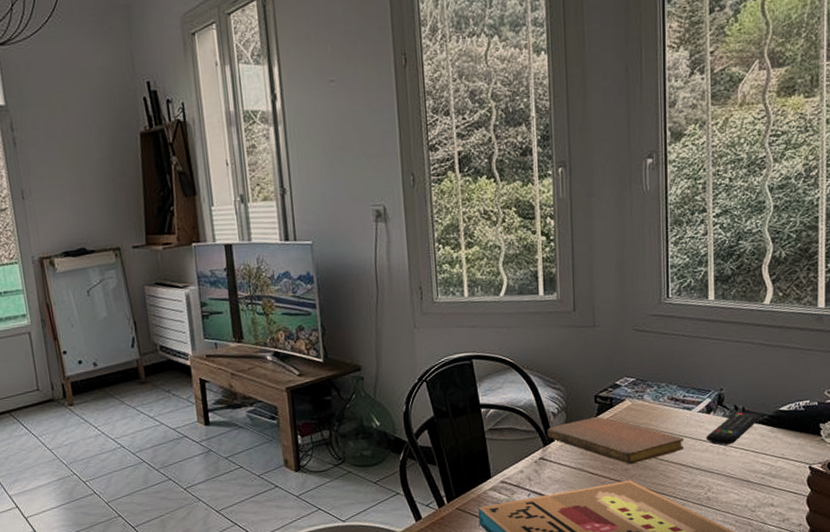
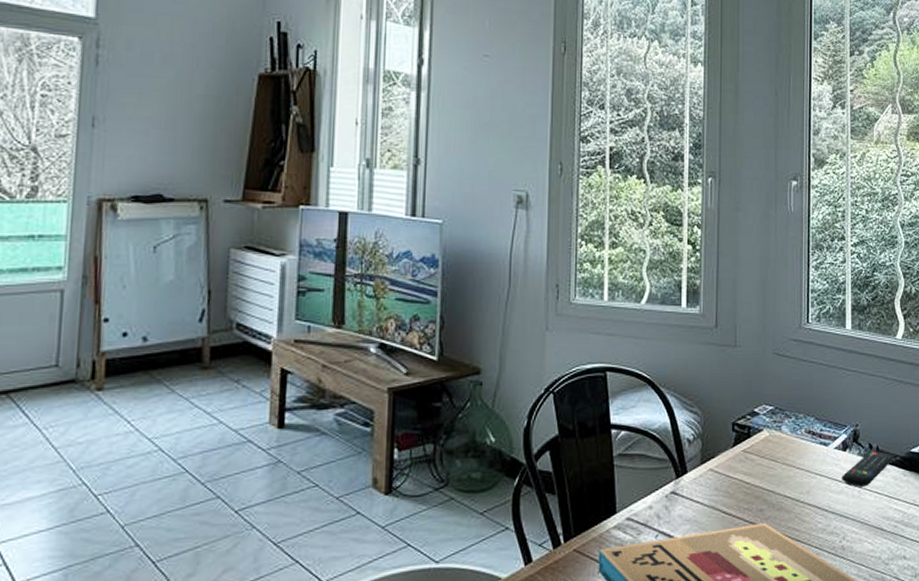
notebook: present [547,417,685,465] -> none [681,447,821,505]

